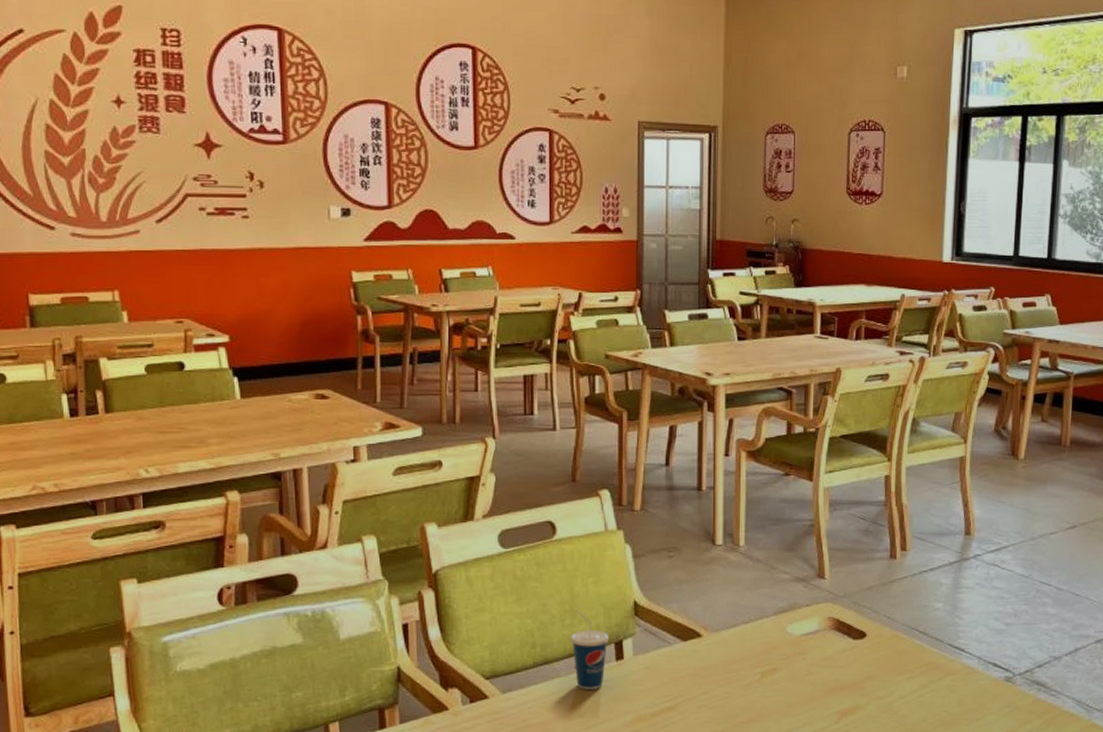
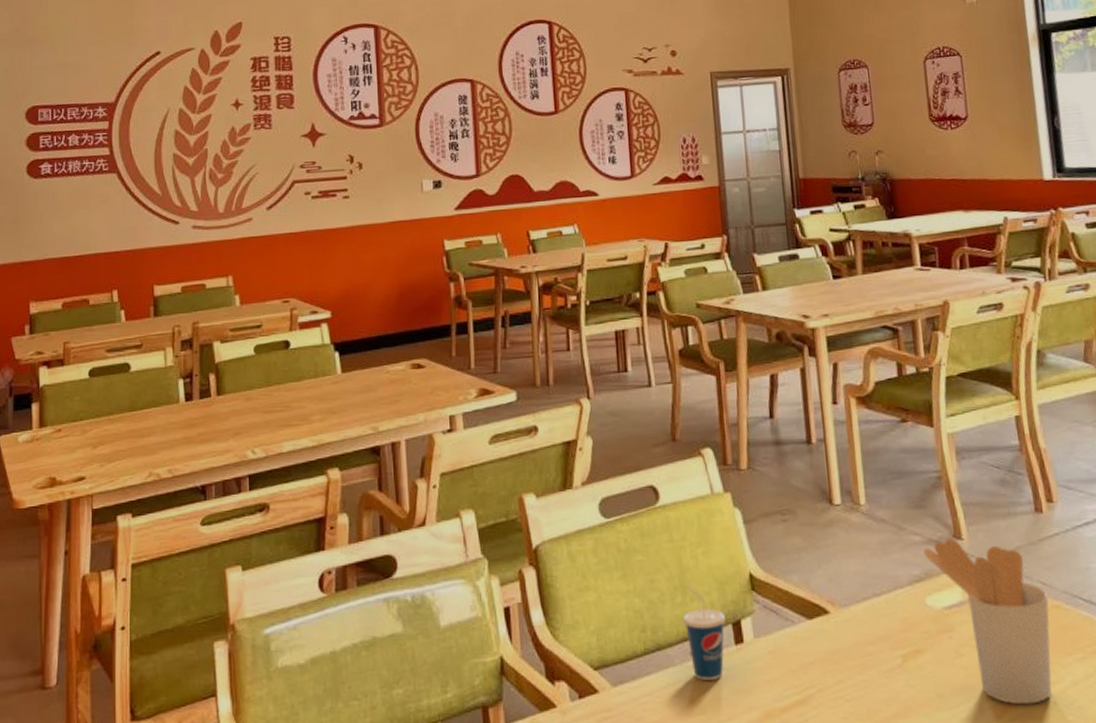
utensil holder: none [790,577,891,713] -> present [924,538,1052,705]

